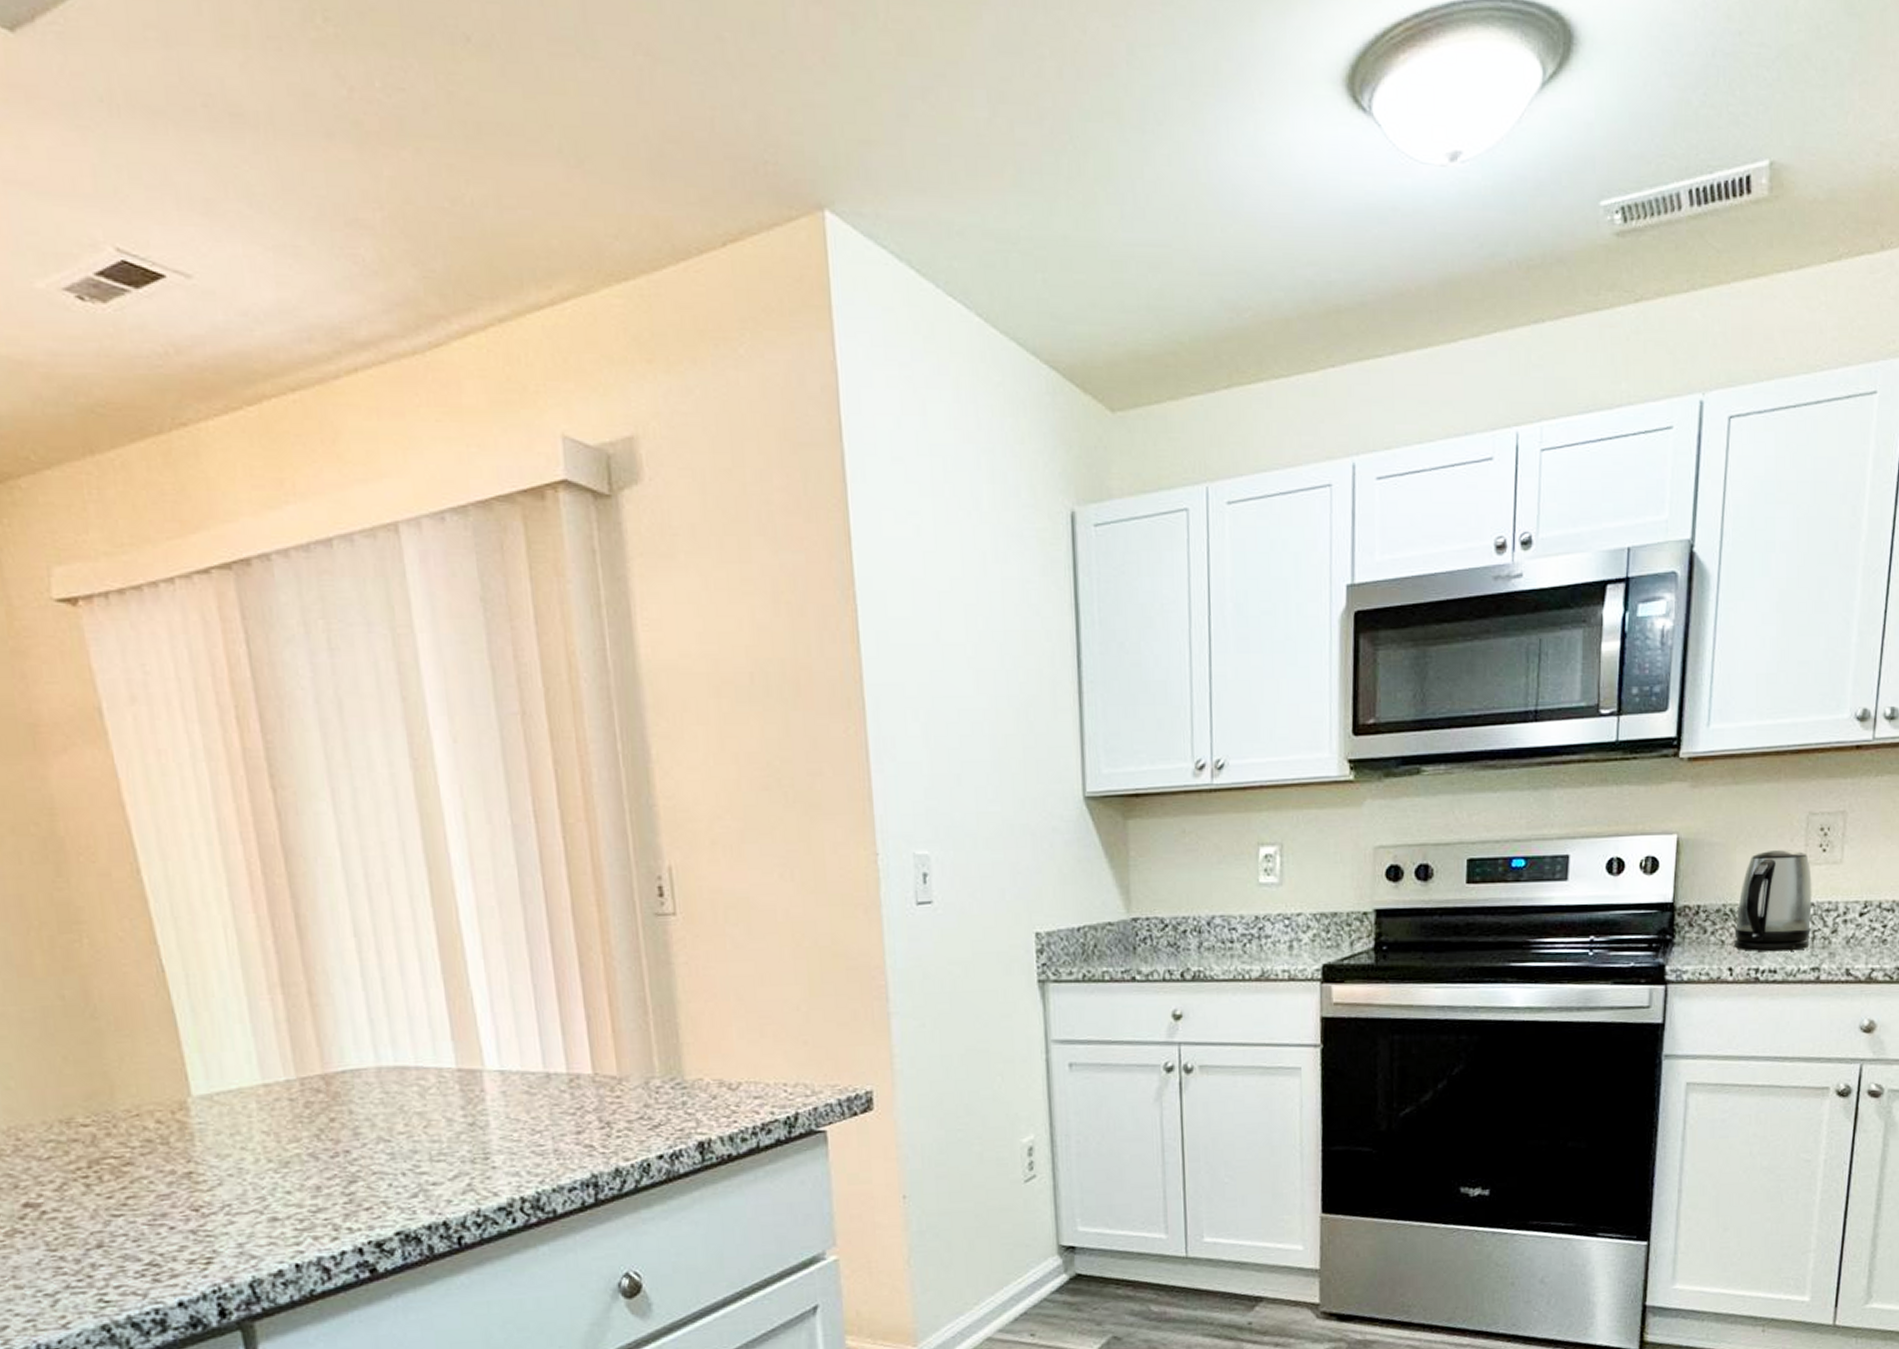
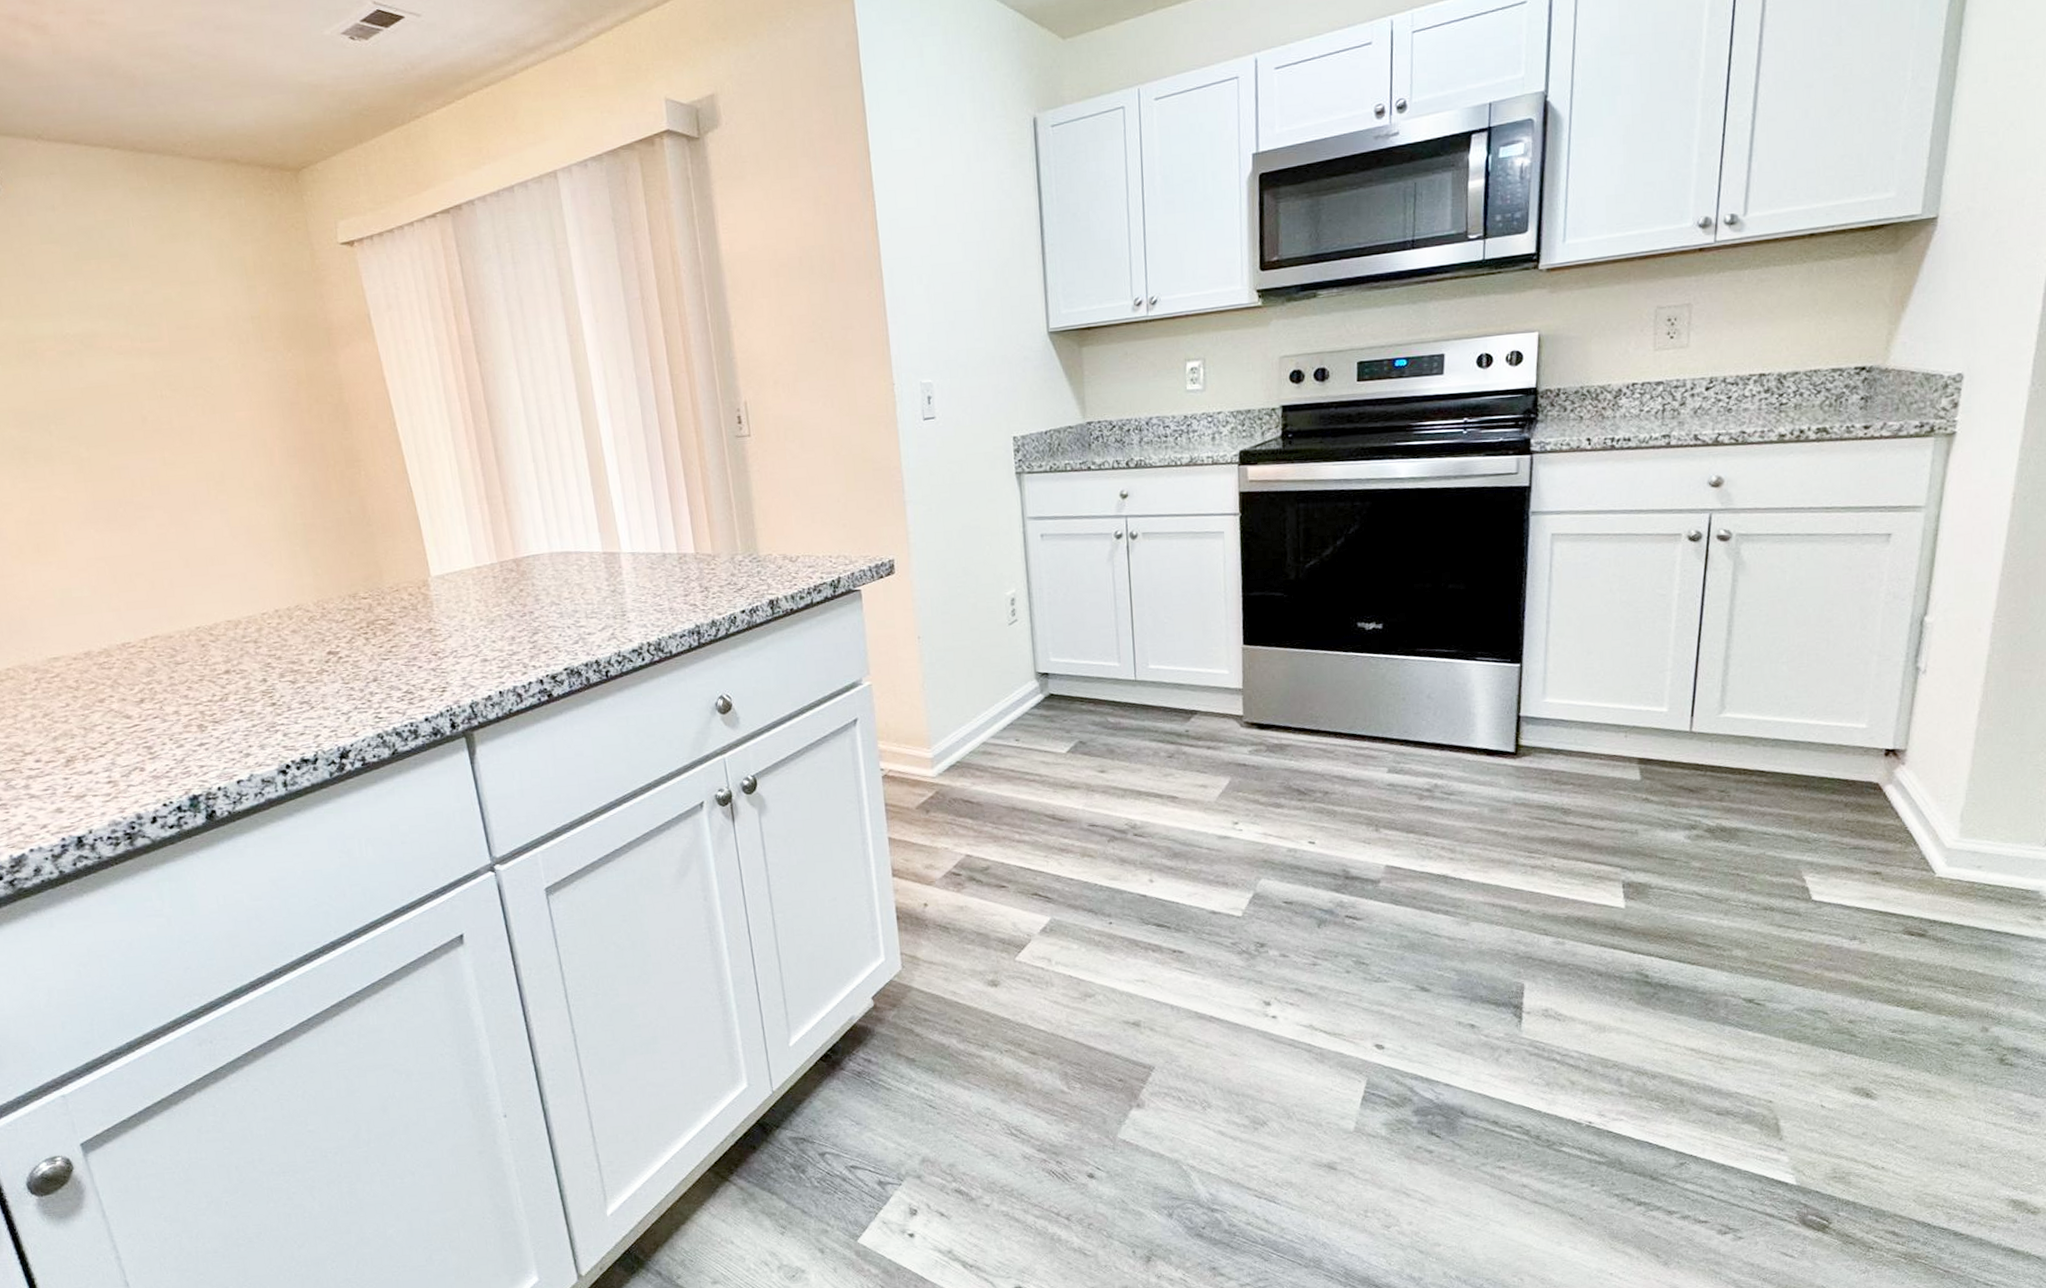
kettle: present [1733,849,1812,952] -> none [1591,338,1662,424]

